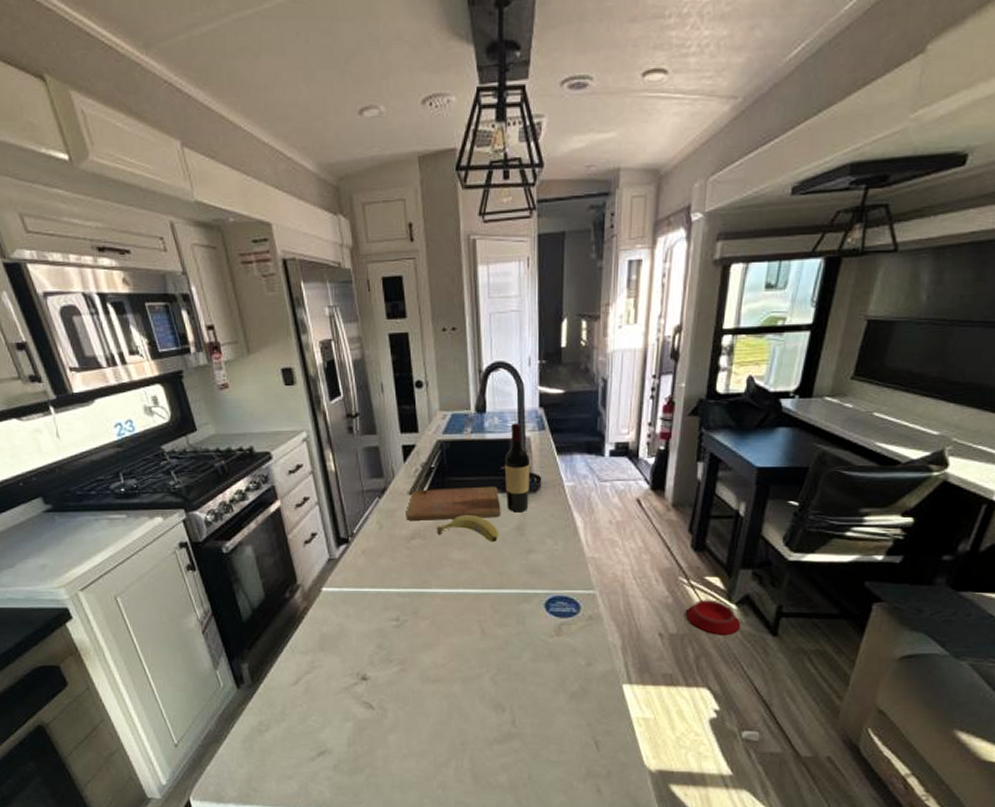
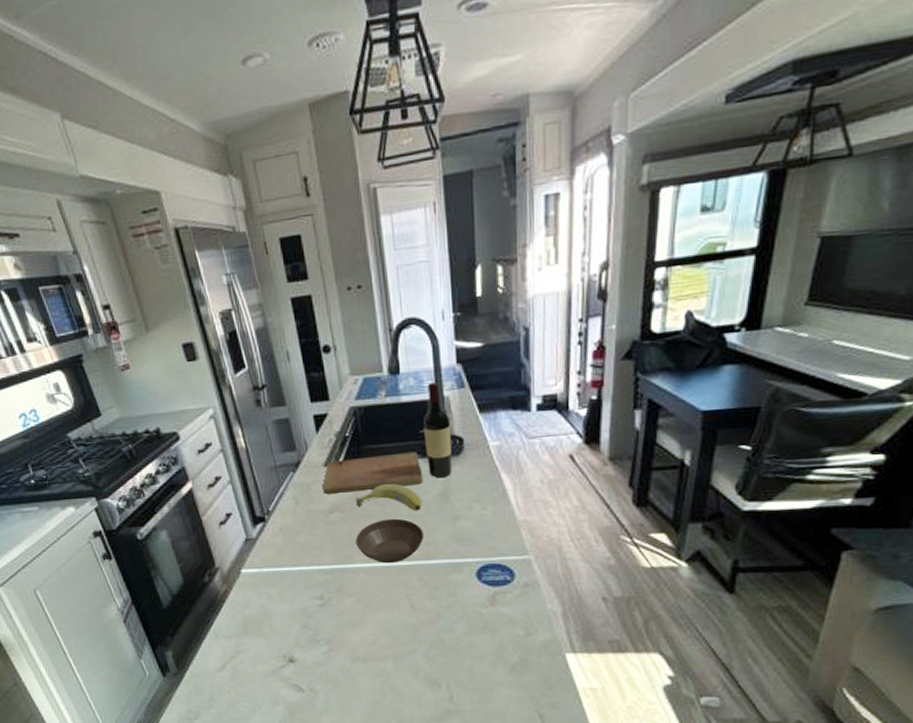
bowl: none [433,548,498,591] -> present [355,518,424,564]
pet bowl: present [686,599,740,636] -> none [632,557,692,596]

